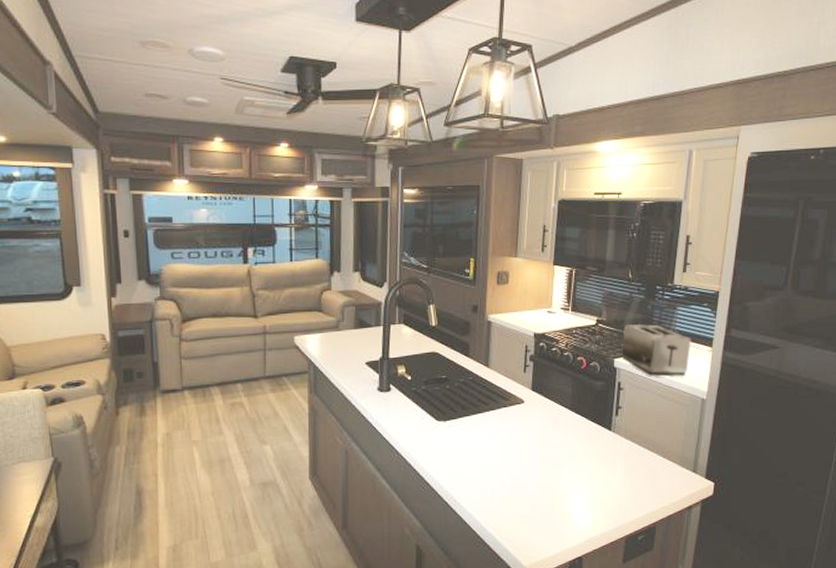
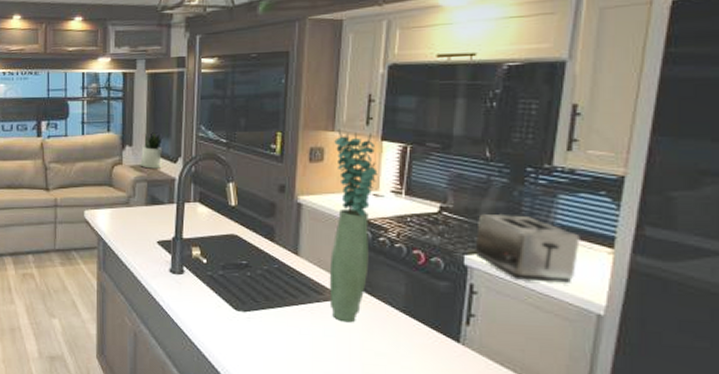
planter: none [347,260,369,294] -> present [139,134,162,169]
vase: none [514,255,551,423] -> present [329,129,378,323]

